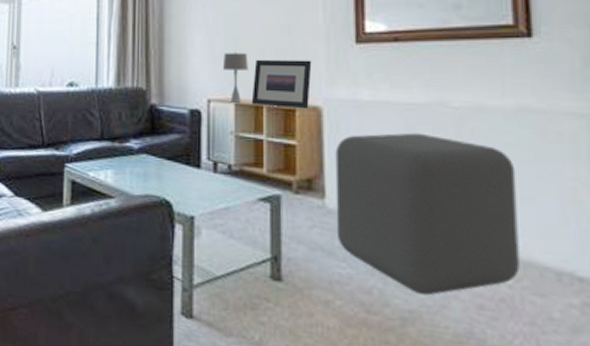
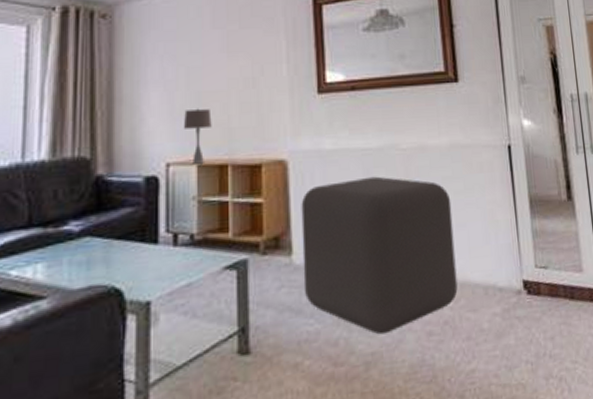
picture frame: present [251,59,312,110] -> none [215,113,277,165]

